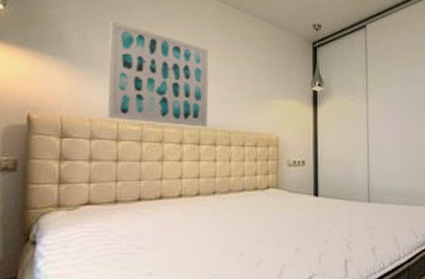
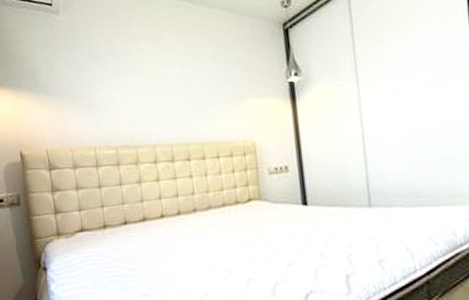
wall art: present [107,21,209,127] -> none [72,45,179,146]

